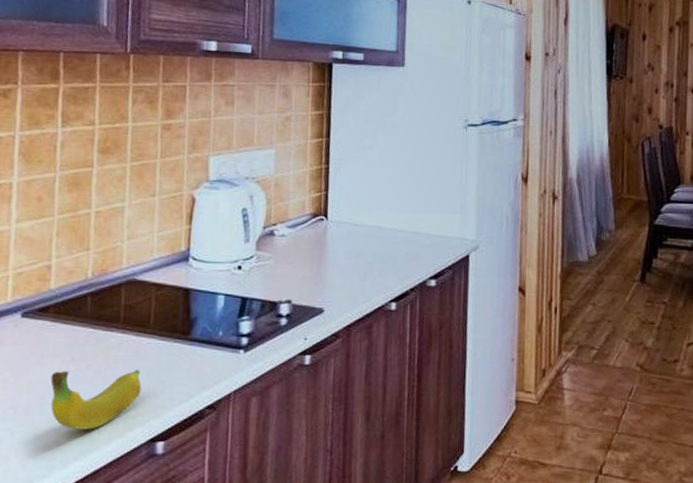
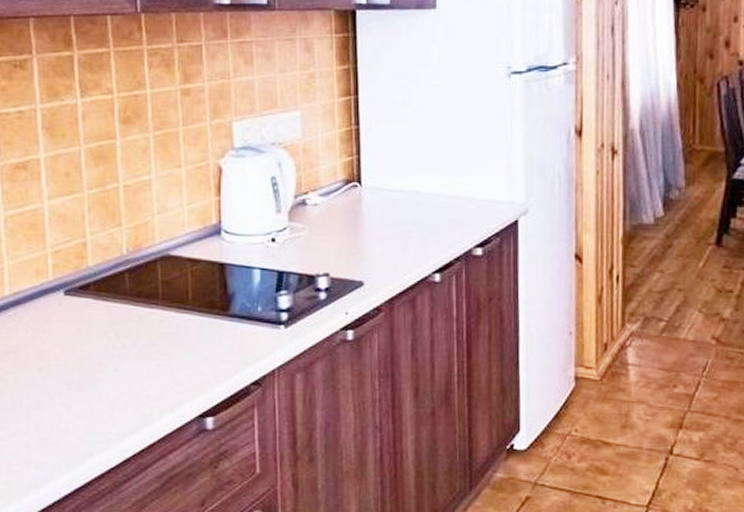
fruit: present [50,370,142,430] -> none [99,346,186,405]

